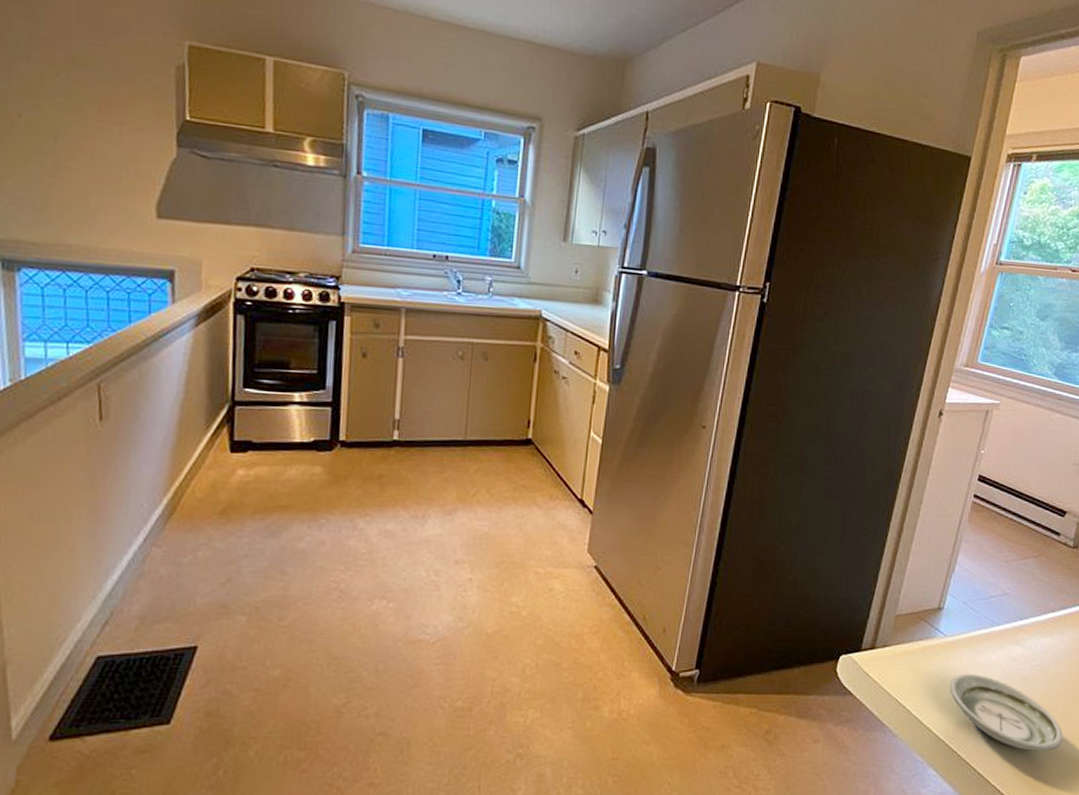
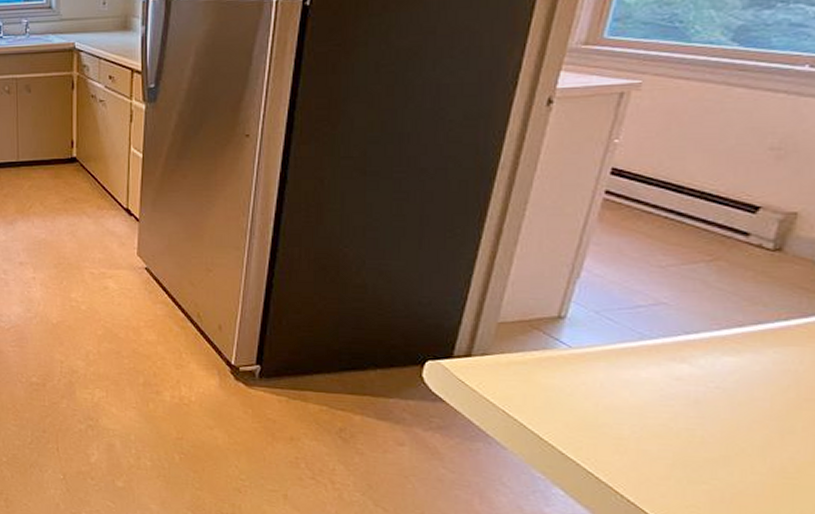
saucer: present [949,673,1063,751] -> none [579,390,764,487]

